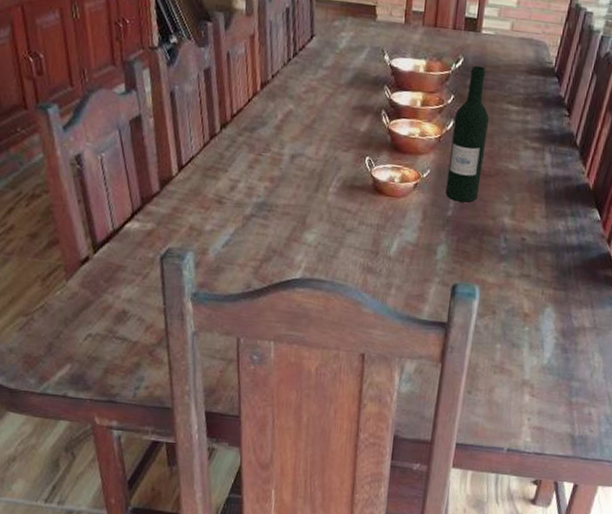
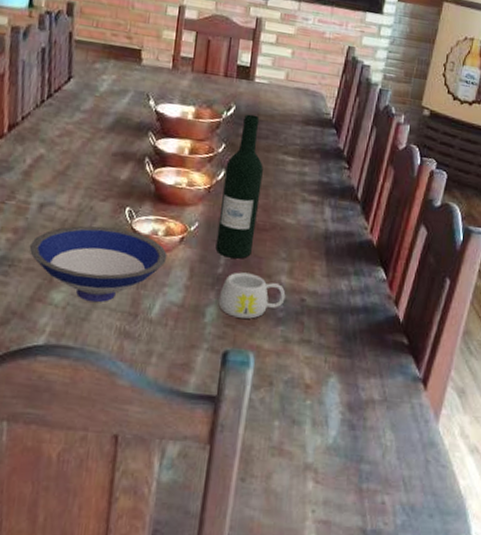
bowl: none [284,174,403,242] -> present [29,225,167,303]
mug: none [448,214,508,256] -> present [218,272,286,319]

